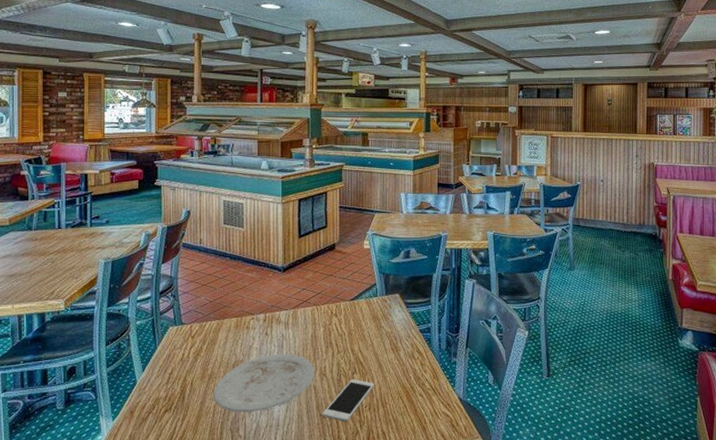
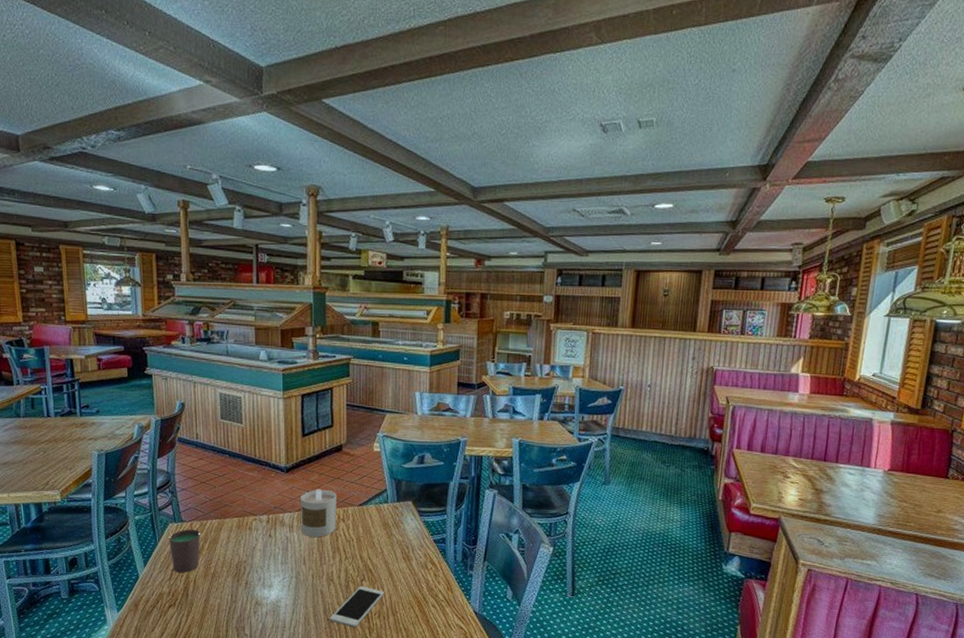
cup: none [168,332,200,377] -> present [169,529,201,573]
plate: present [213,353,315,413] -> none [217,556,322,613]
candle: none [296,286,330,333] -> present [301,489,336,537]

